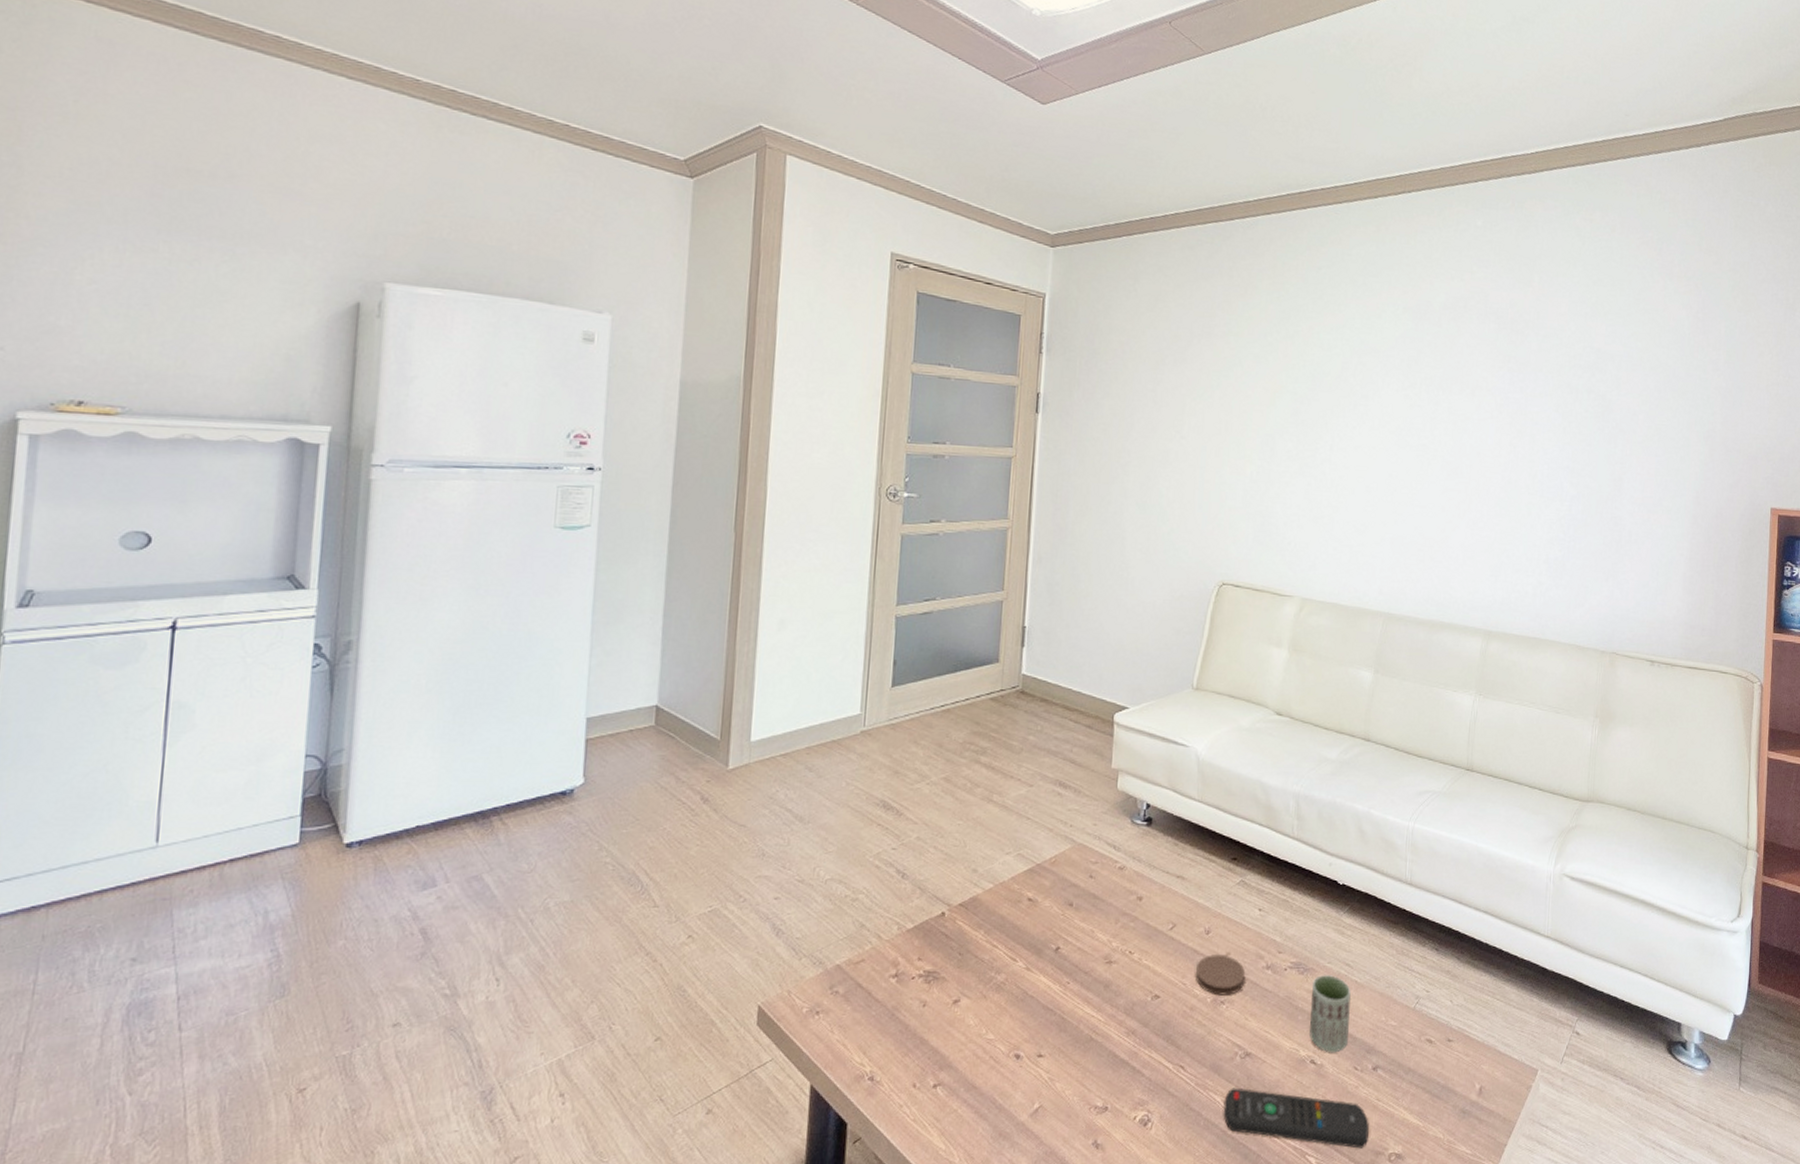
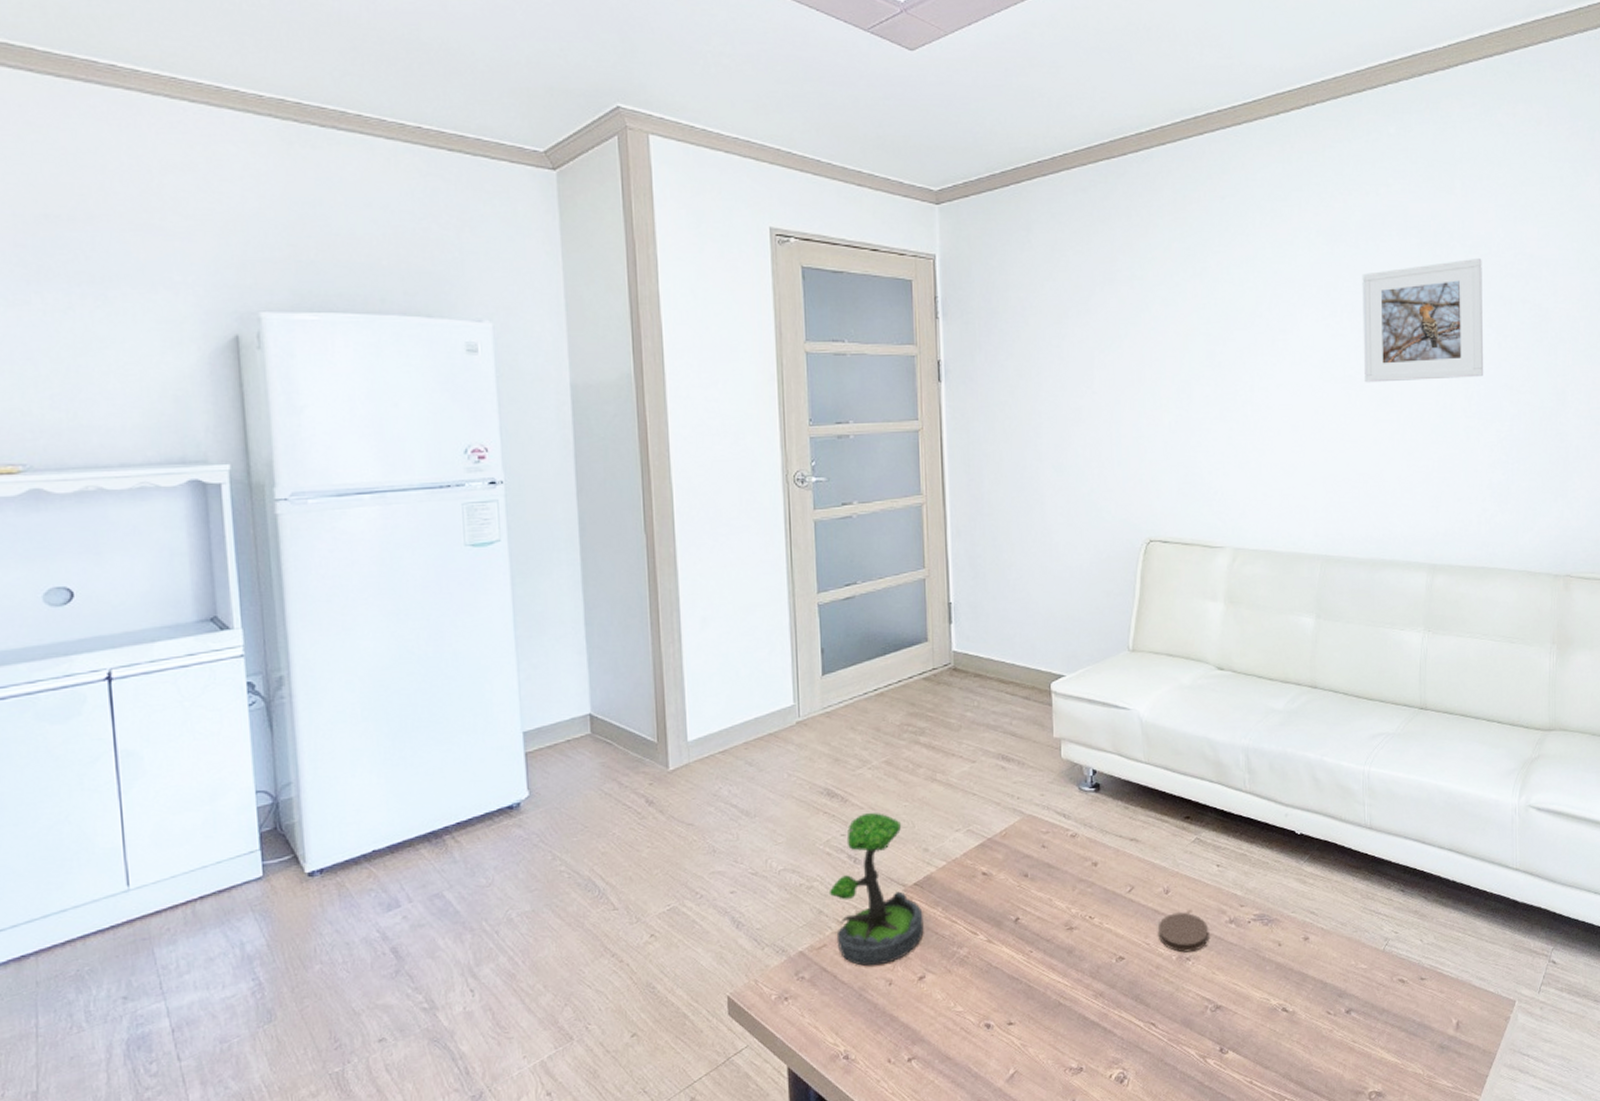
plant: none [873,828,965,986] -> present [828,812,924,966]
remote control: present [1223,1087,1369,1149] -> none [1198,1040,1347,1090]
cup: present [1309,974,1352,1053] -> none [1278,923,1319,1000]
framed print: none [1437,347,1553,458] -> present [1362,257,1483,383]

